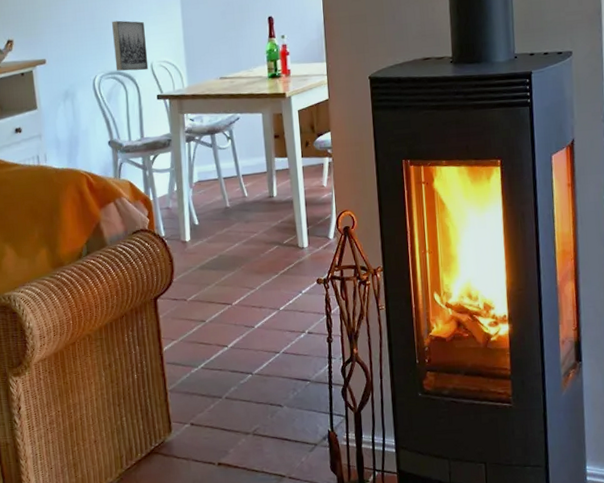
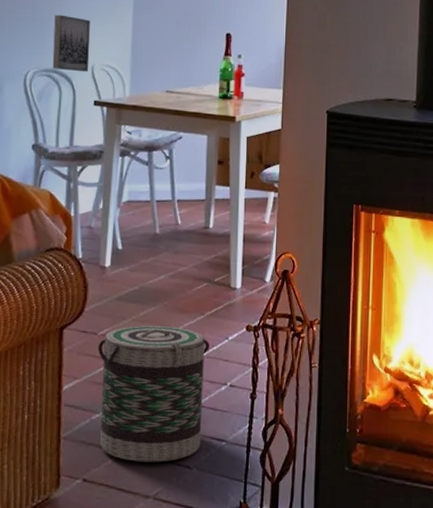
basket: none [188,287,288,405] -> present [97,326,210,462]

